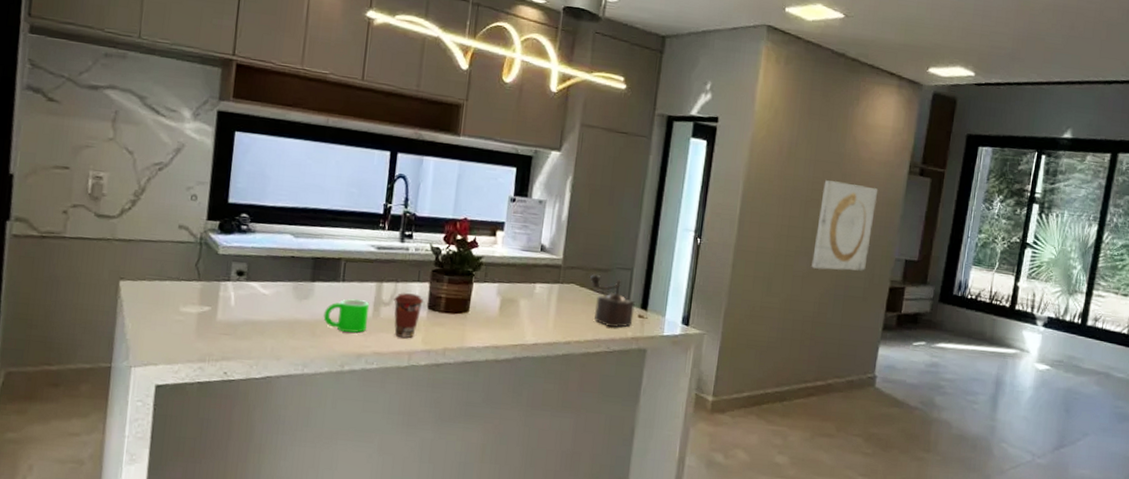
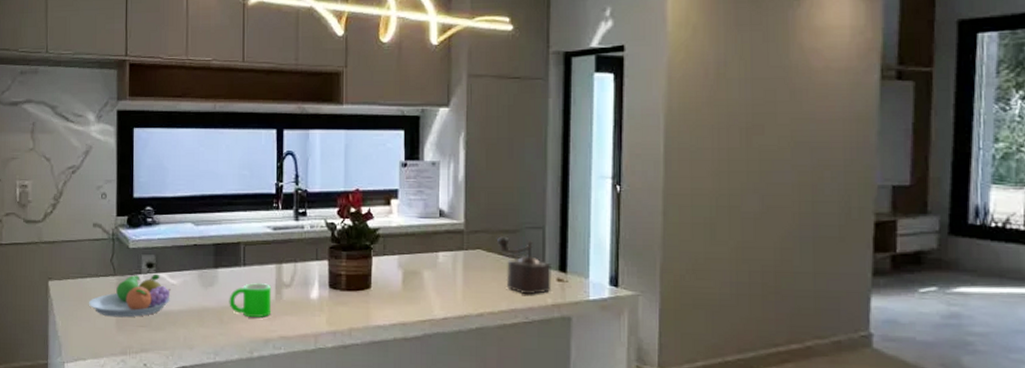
fruit bowl: none [165,282,261,325] -> present [88,273,171,318]
coffee cup: present [394,293,424,338] -> none [294,273,325,320]
wall art: present [811,180,878,271] -> none [764,100,842,209]

